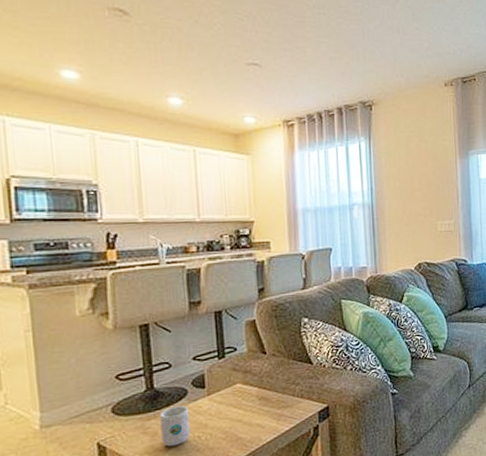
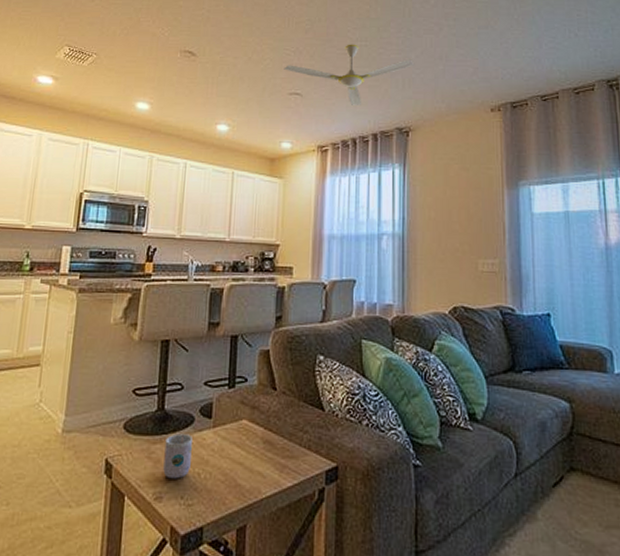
ceiling fan: none [237,11,374,78] -> present [284,44,415,105]

